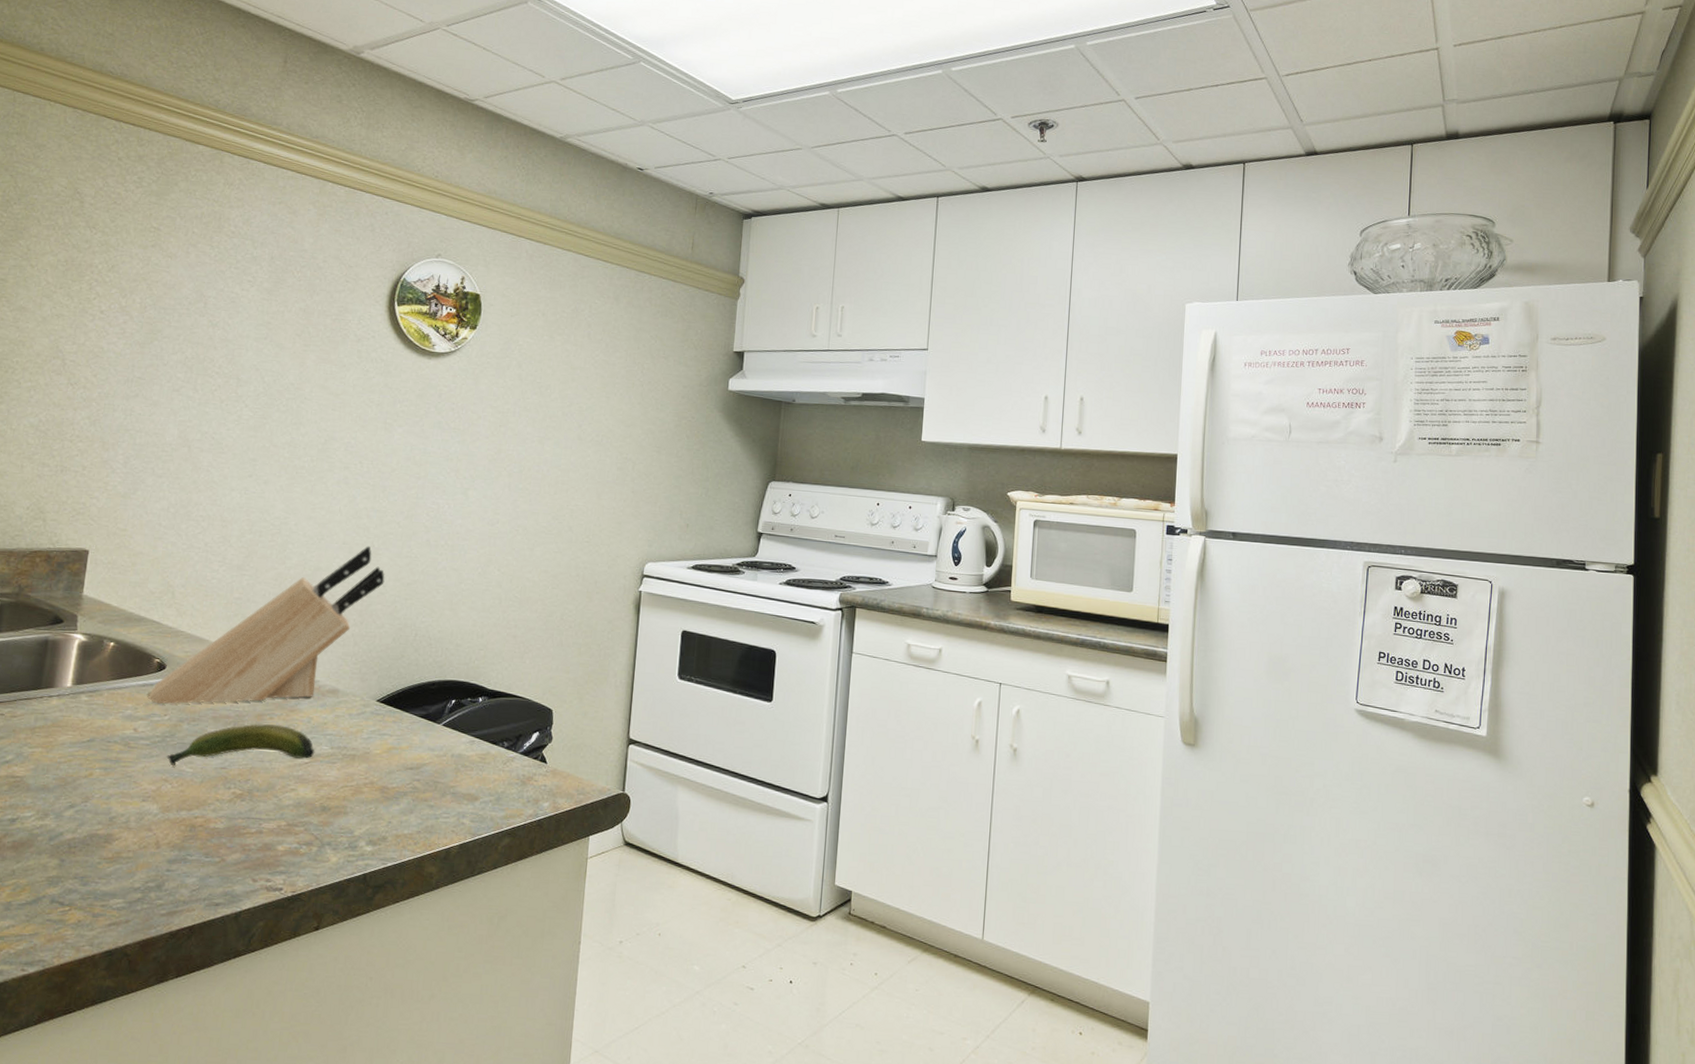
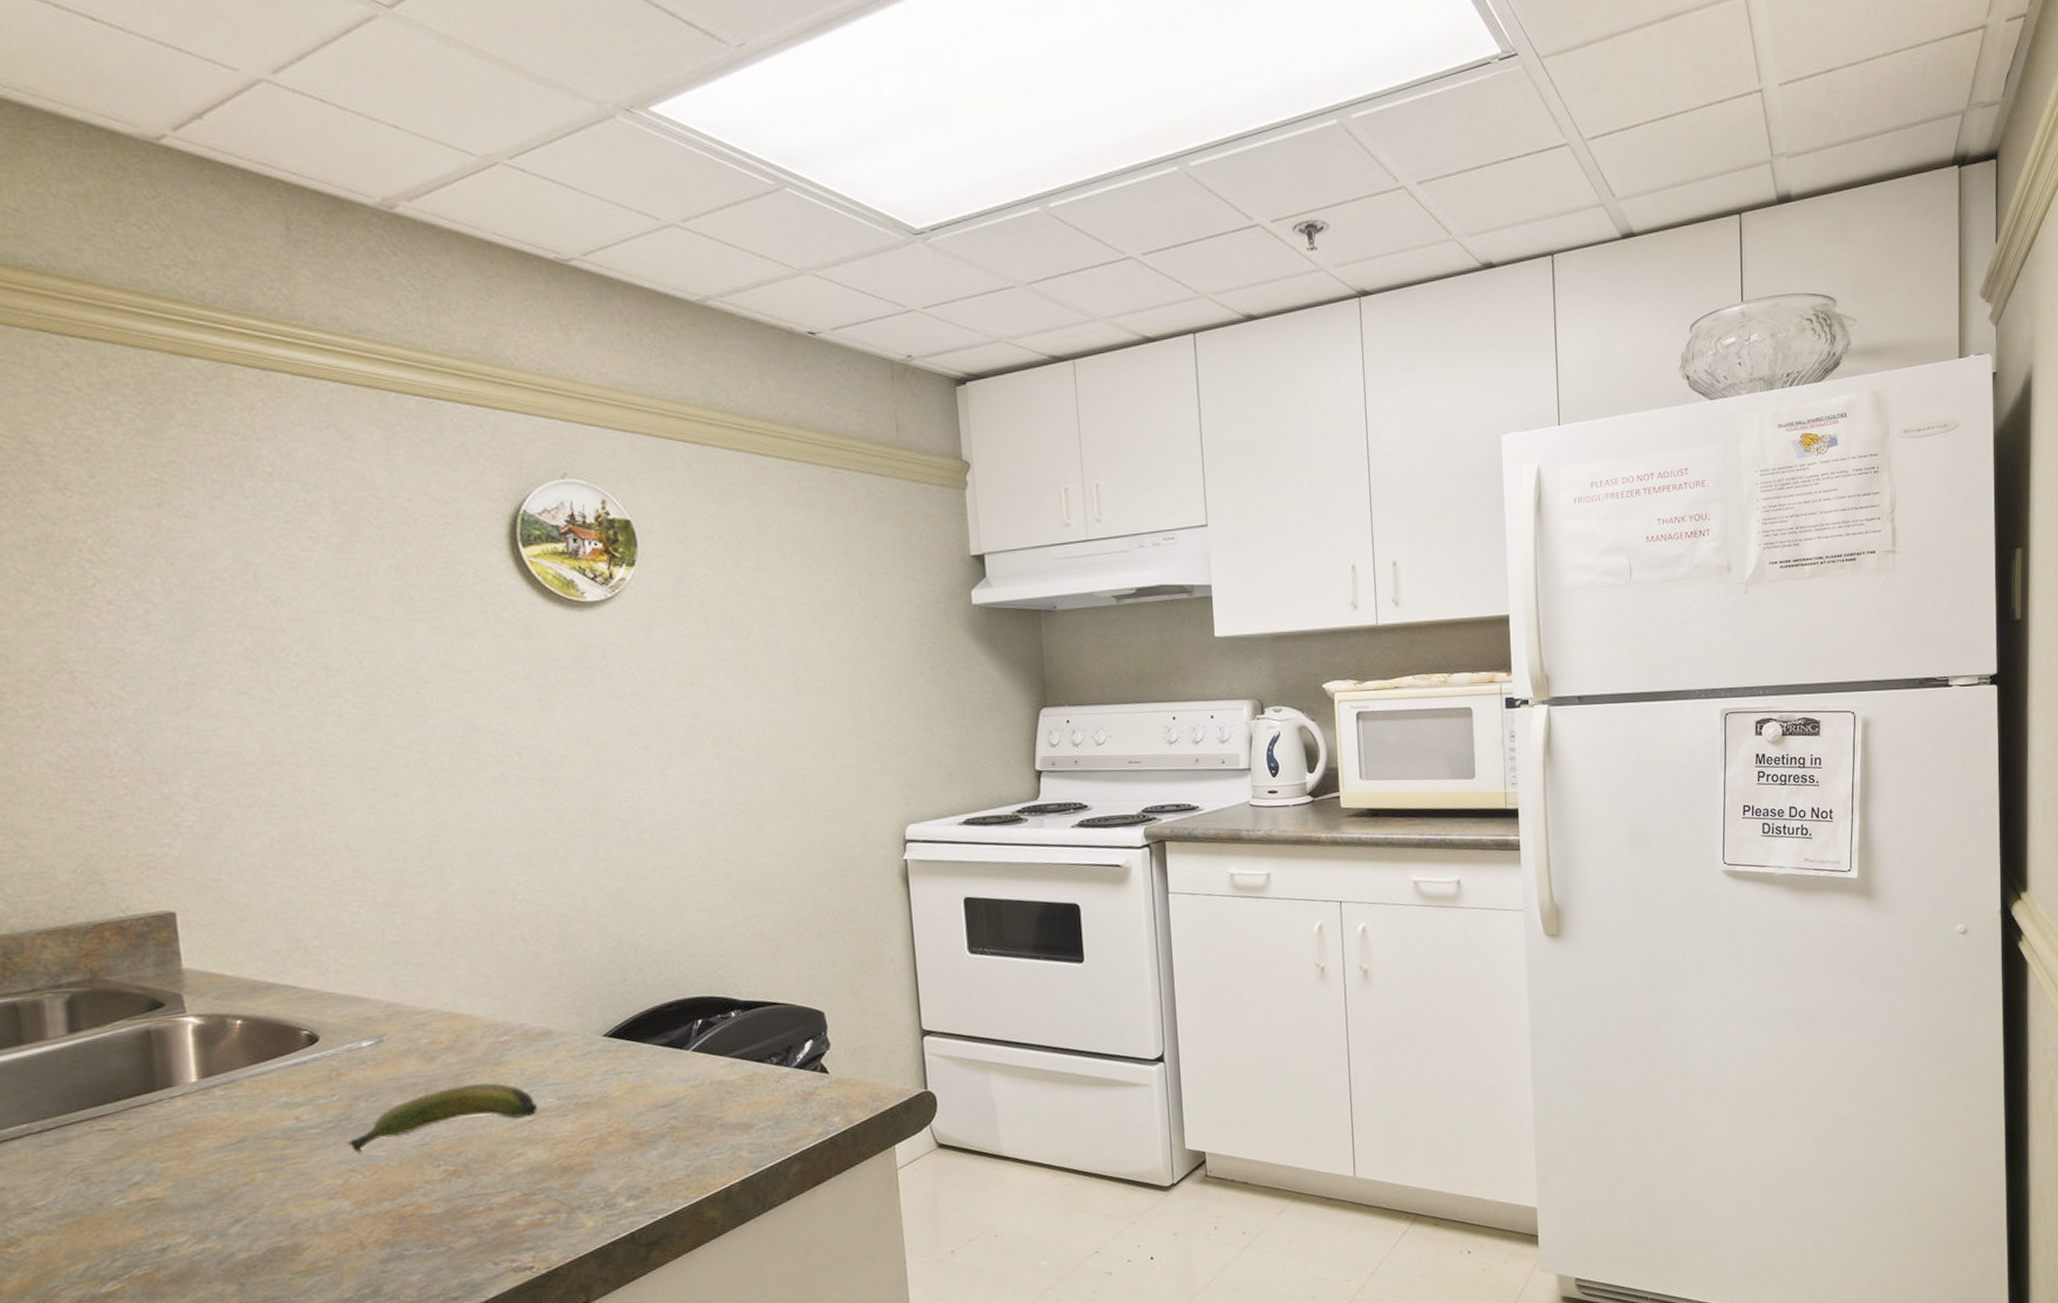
knife block: present [148,545,385,704] -> none [304,854,582,1084]

